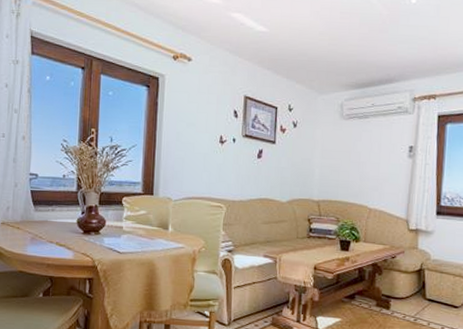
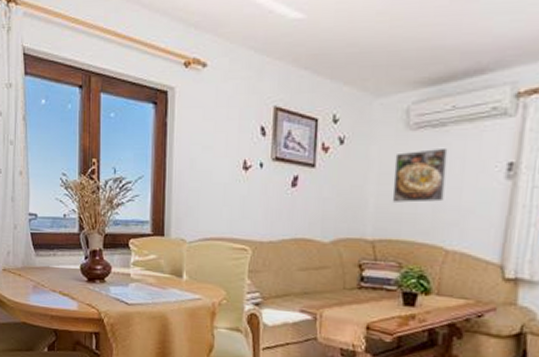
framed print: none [332,134,369,173] -> present [393,149,448,203]

